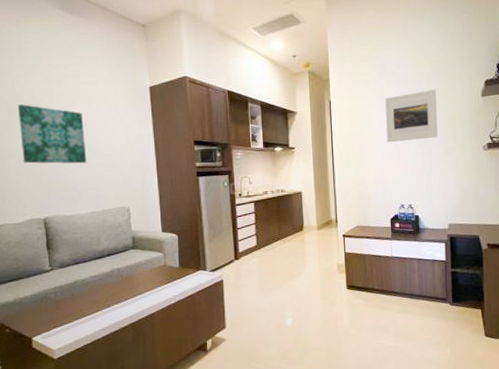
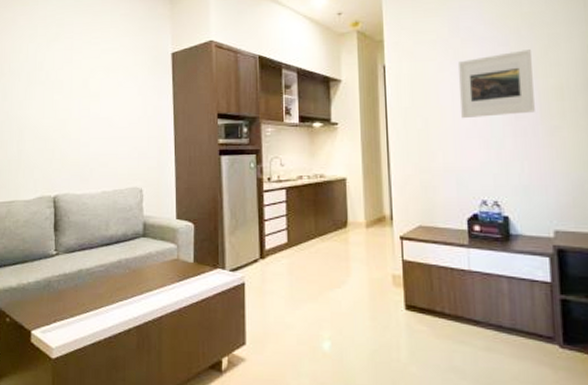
wall art: present [17,104,87,164] -> none [37,73,102,138]

